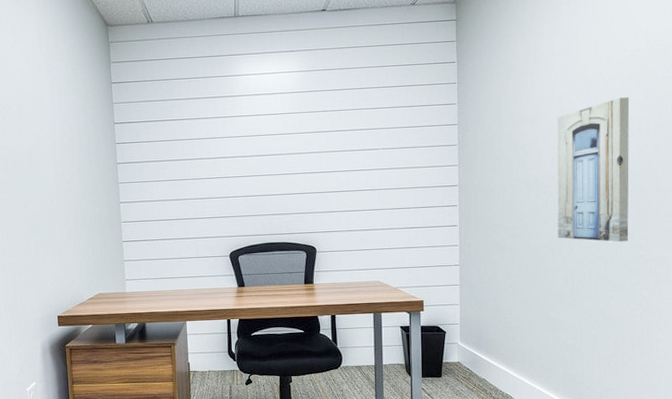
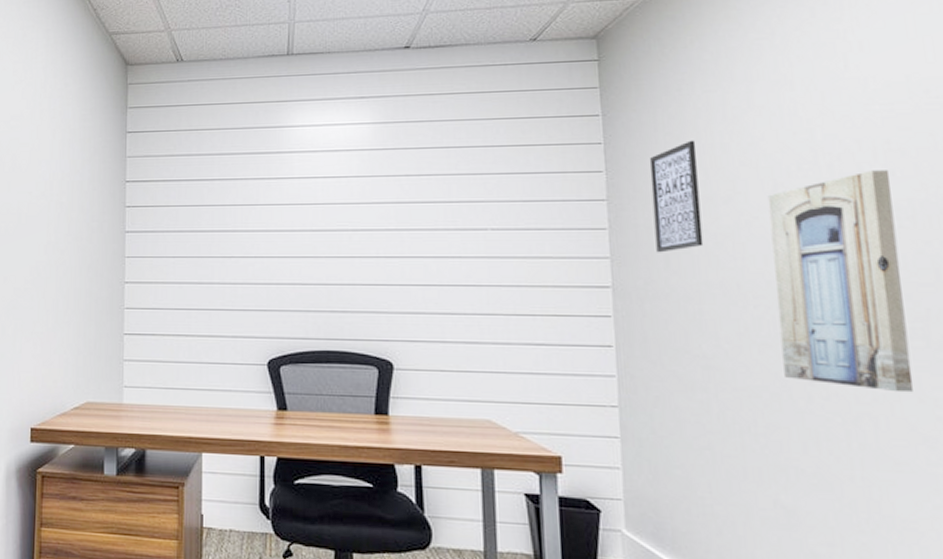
wall art: none [486,79,516,160] -> present [649,140,704,253]

